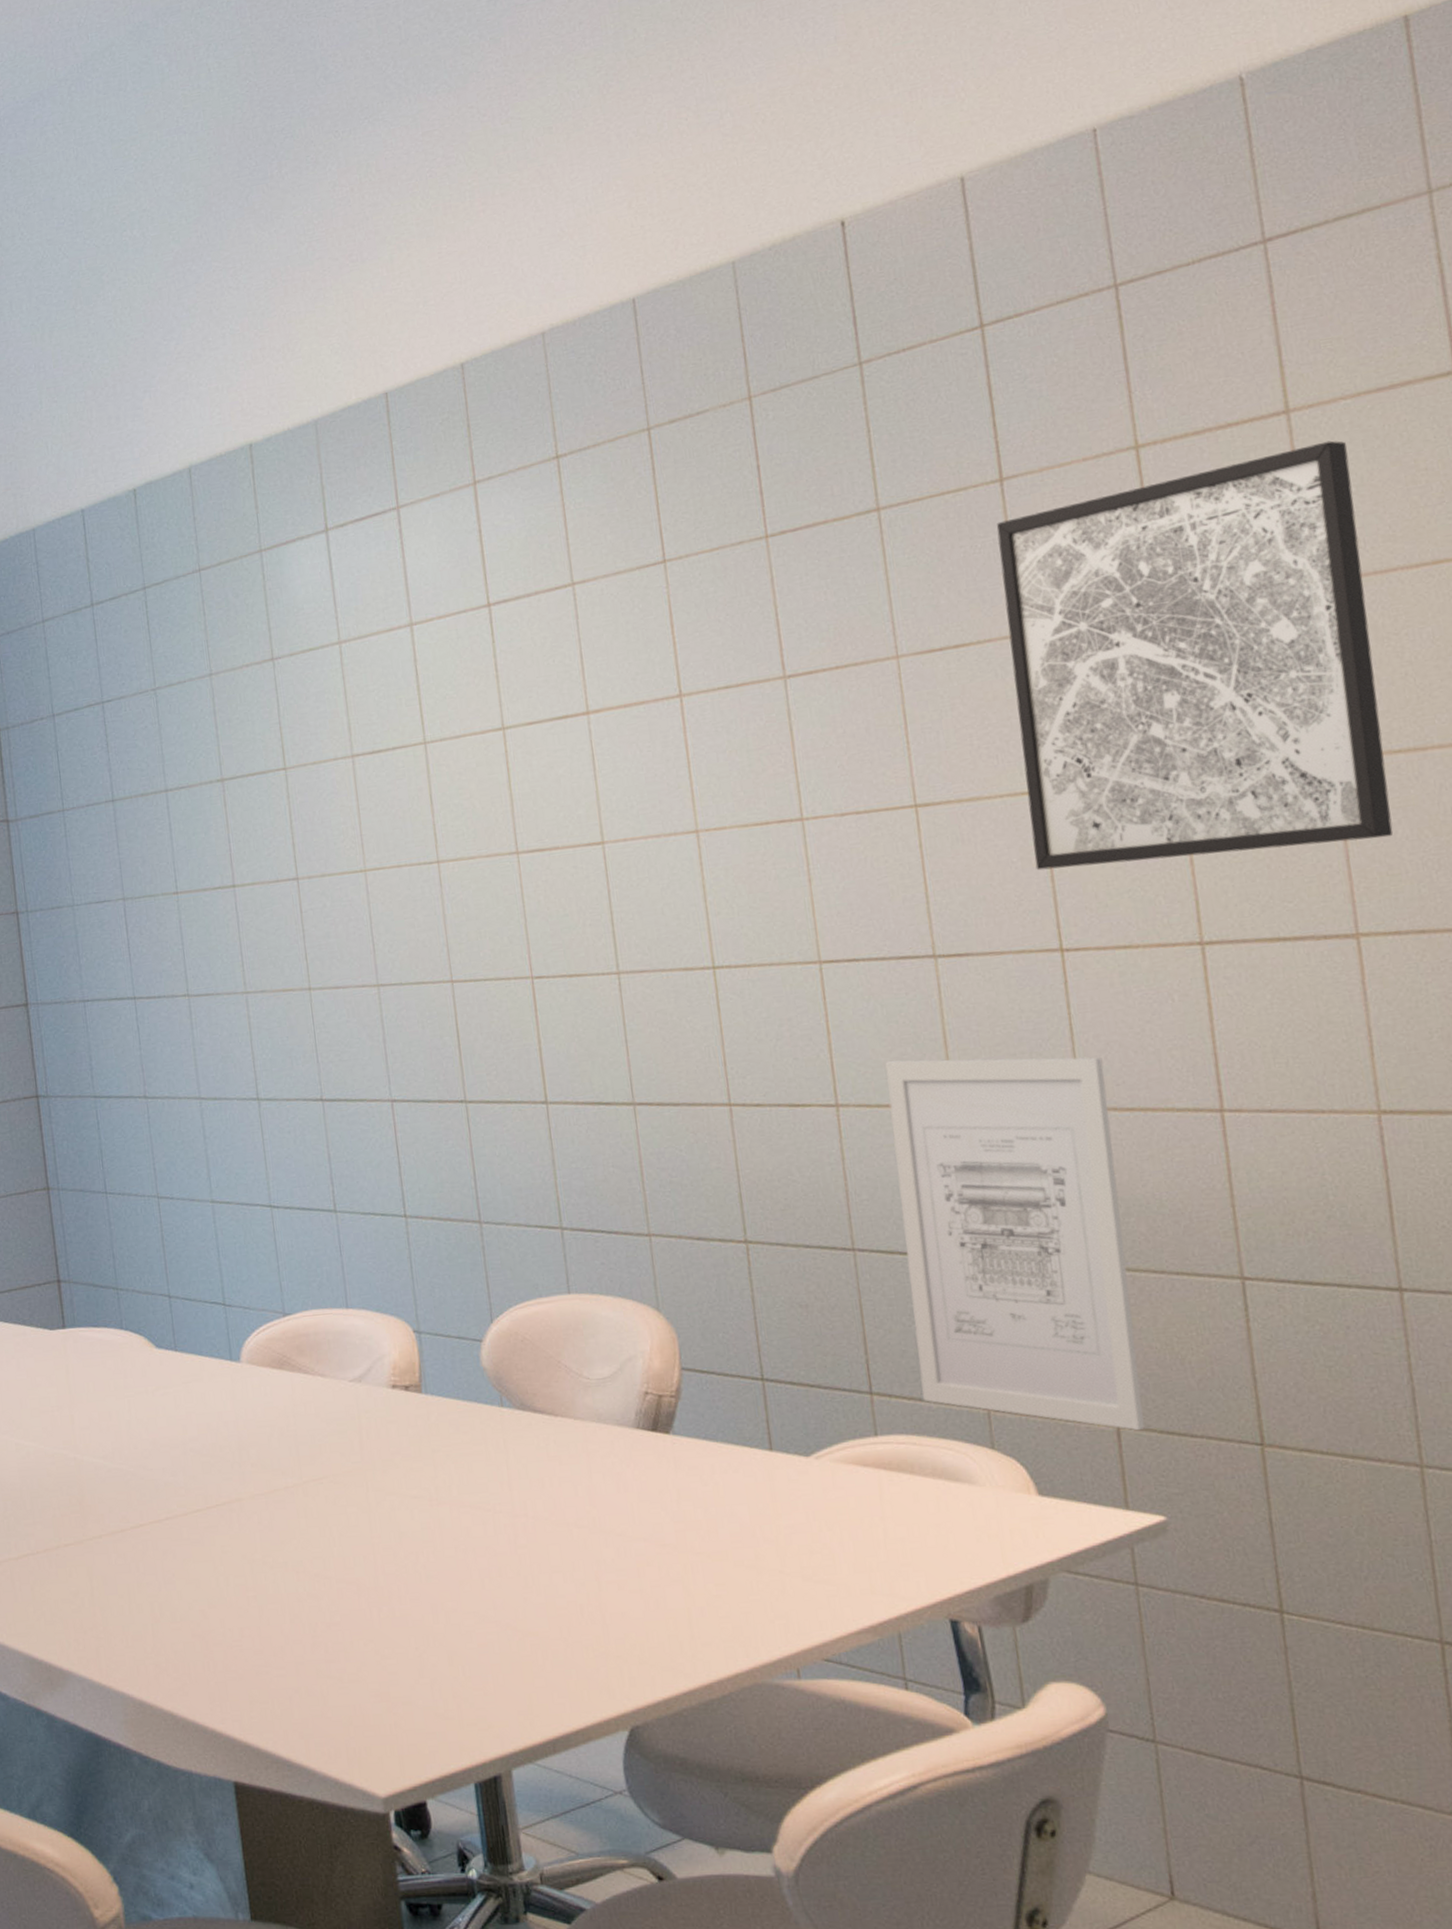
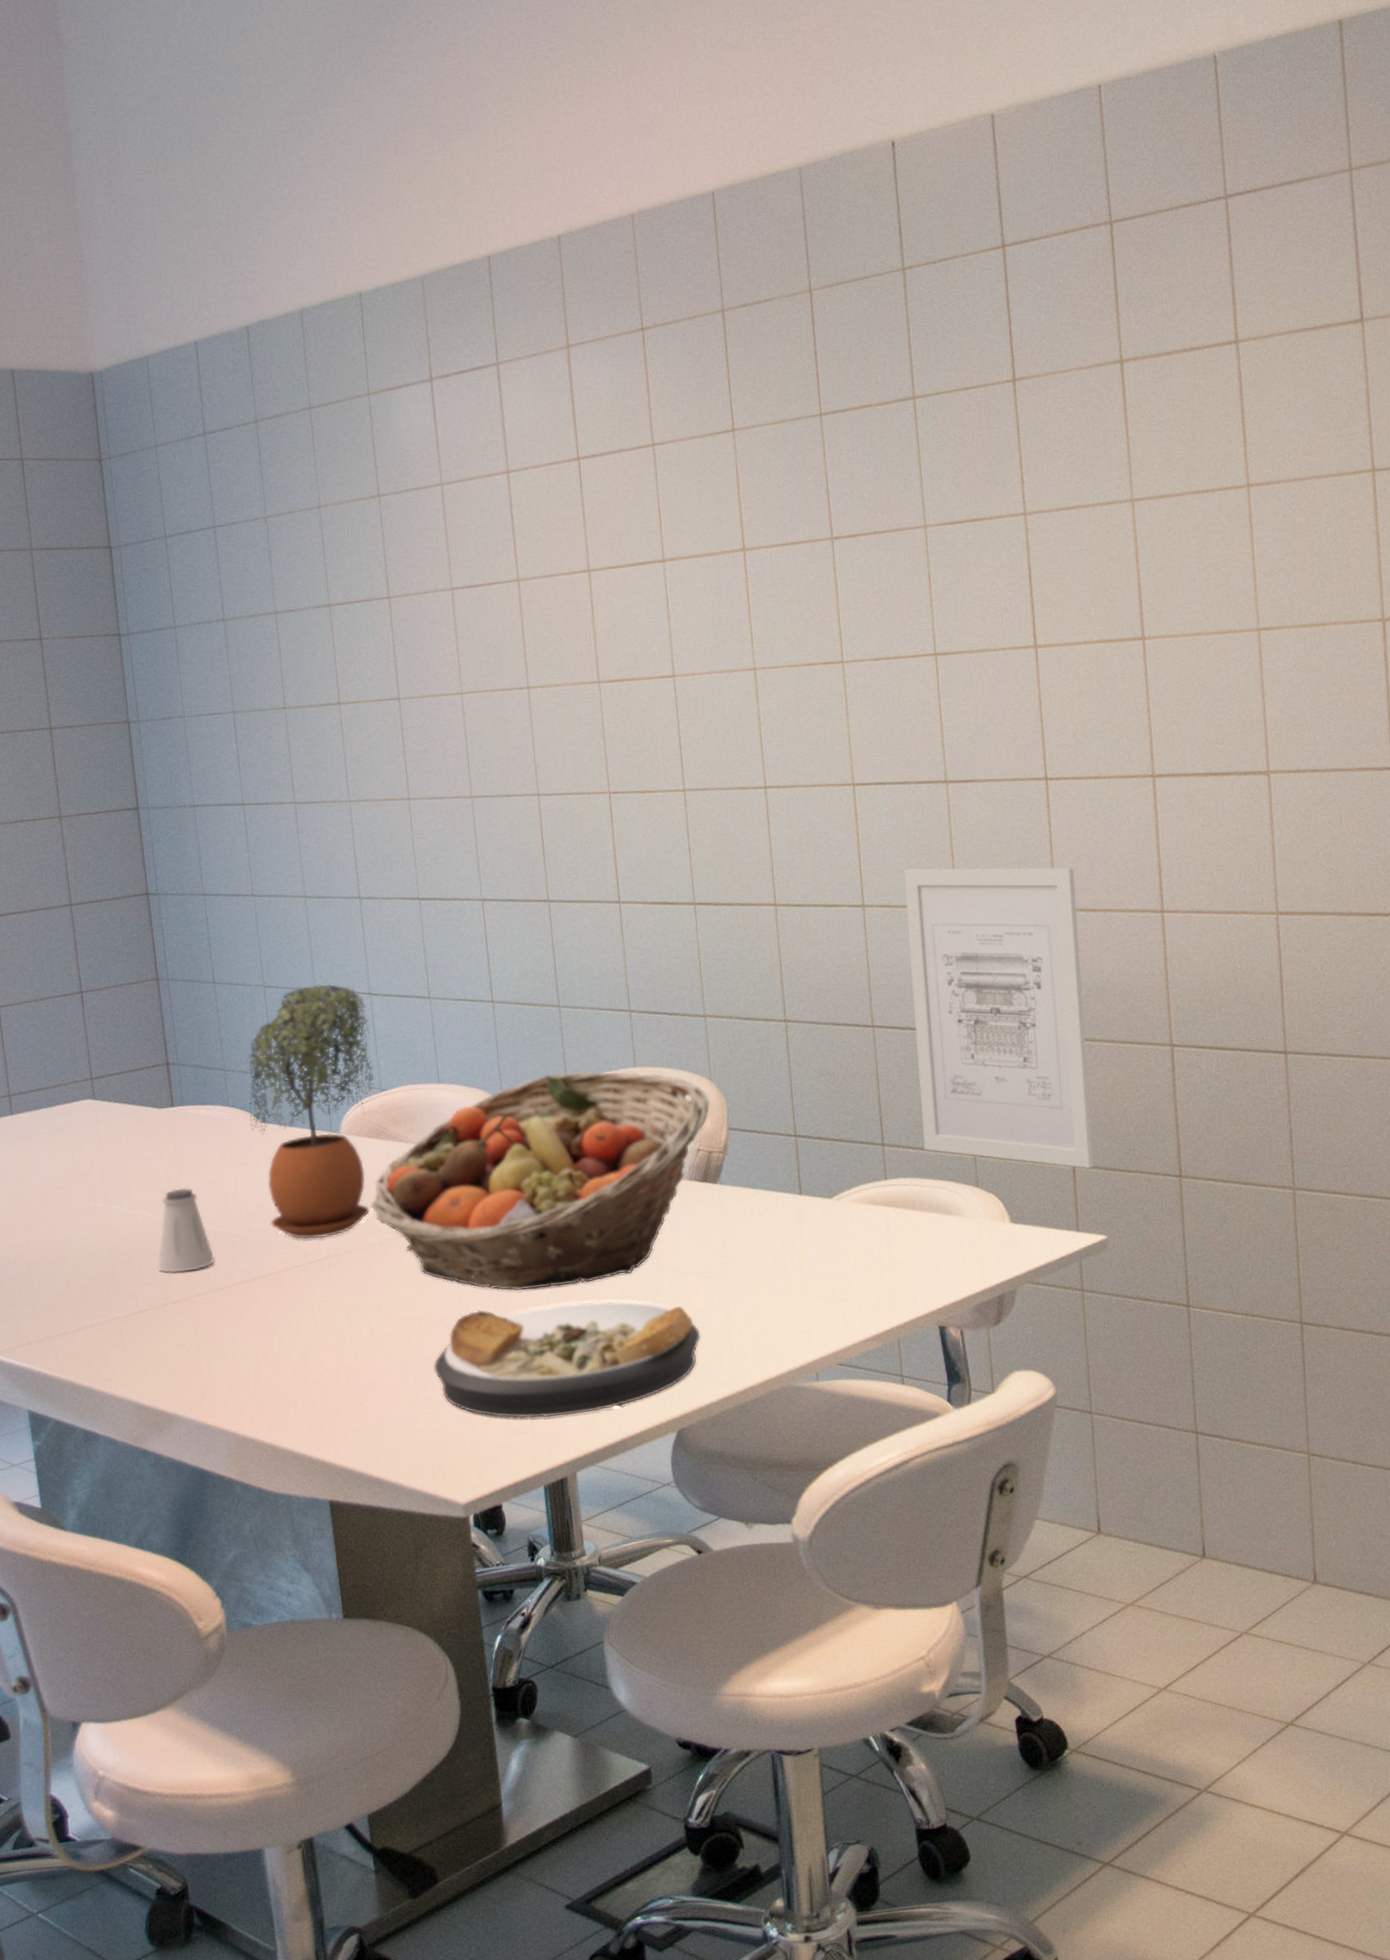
saltshaker: none [50,1418,109,1513] -> present [158,1187,215,1274]
potted plant: none [142,1196,277,1481] -> present [248,984,374,1239]
fruit basket: none [274,1297,659,1551] -> present [370,1071,711,1291]
plate: none [346,1567,656,1702] -> present [433,1301,701,1419]
wall art: present [996,440,1394,871] -> none [1008,368,1299,712]

